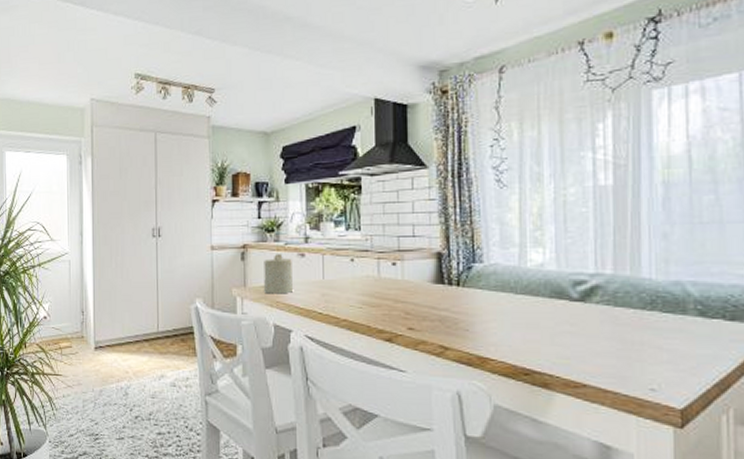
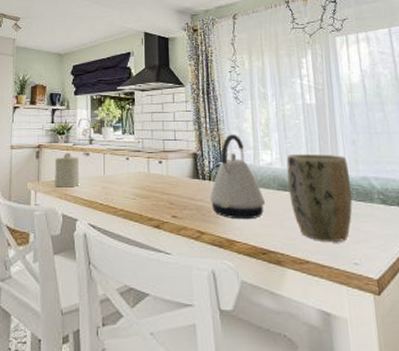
kettle: none [456,228,531,334] -> present [209,134,265,220]
plant pot: none [564,251,656,362] -> present [286,153,352,242]

